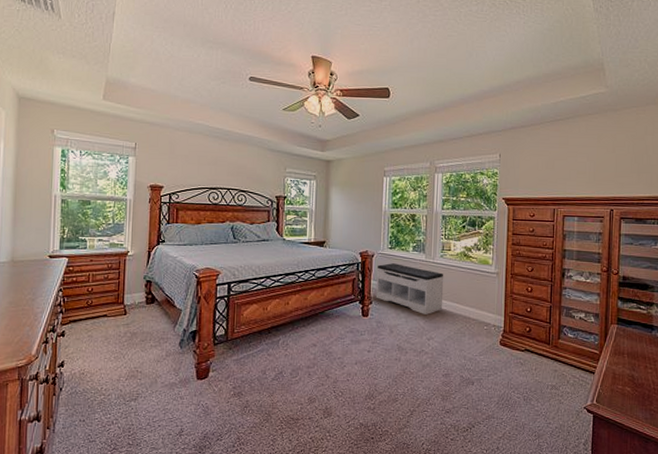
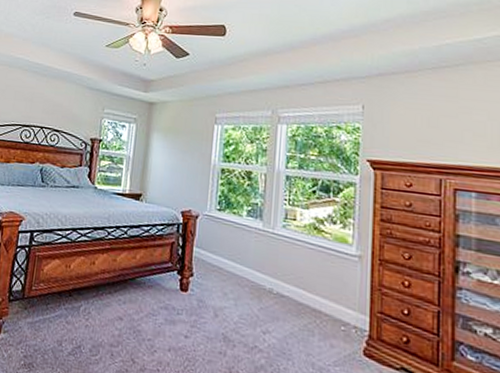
bench: present [375,263,444,315] -> none [198,228,287,300]

